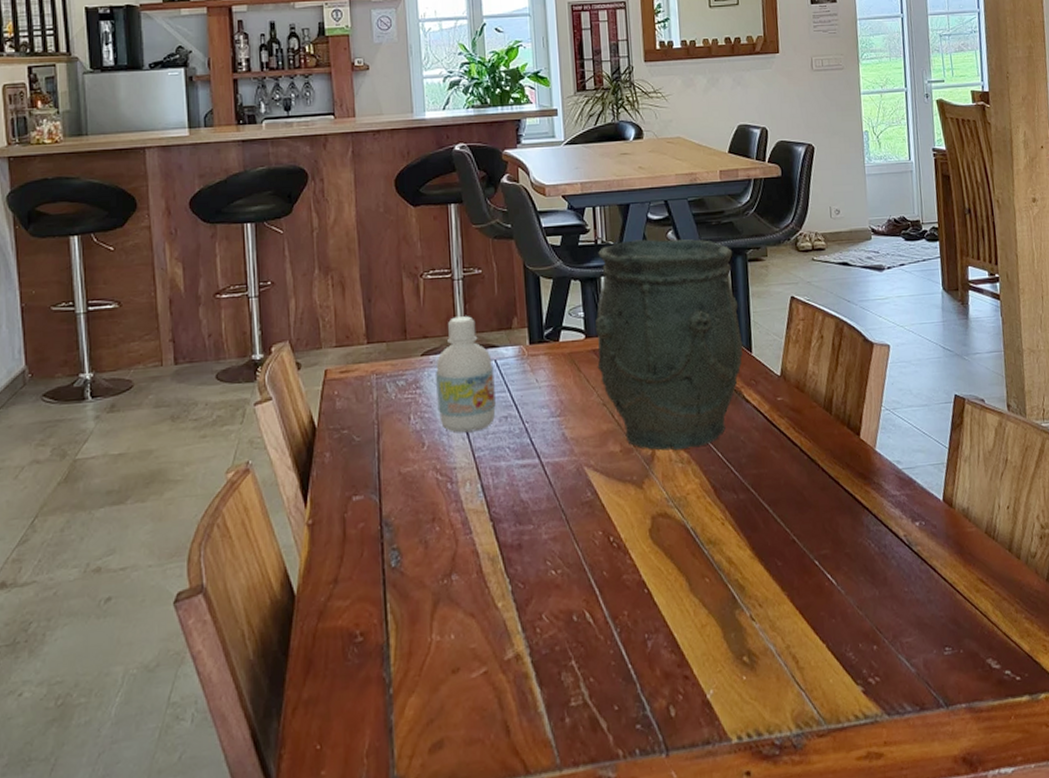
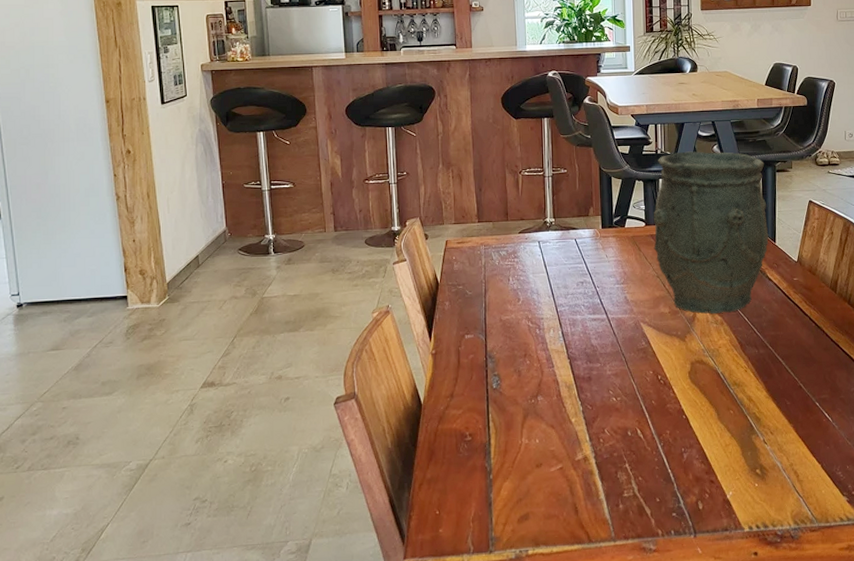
bottle: present [436,316,496,433] -> none [530,205,575,293]

